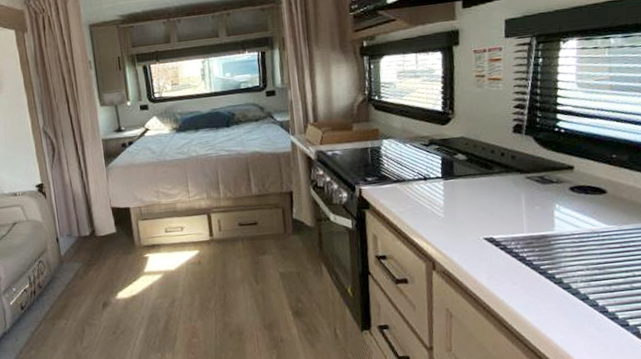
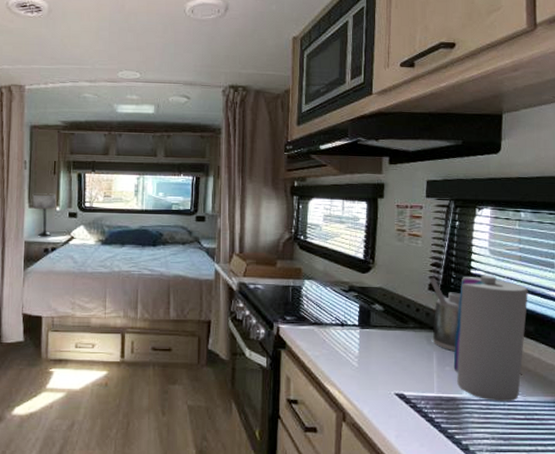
soap dispenser: none [512,119,548,191] -> present [429,277,461,352]
paper towel holder: none [543,109,621,234] -> present [453,275,528,402]

